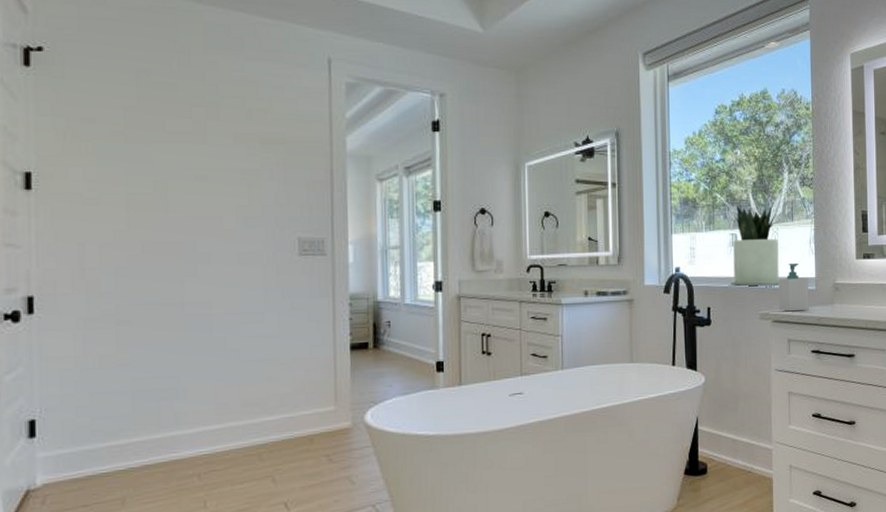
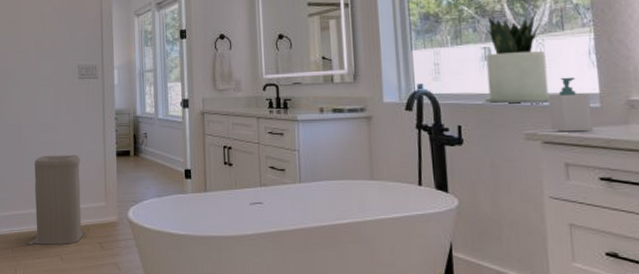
laundry basket: none [221,350,307,468] -> present [26,155,85,245]

